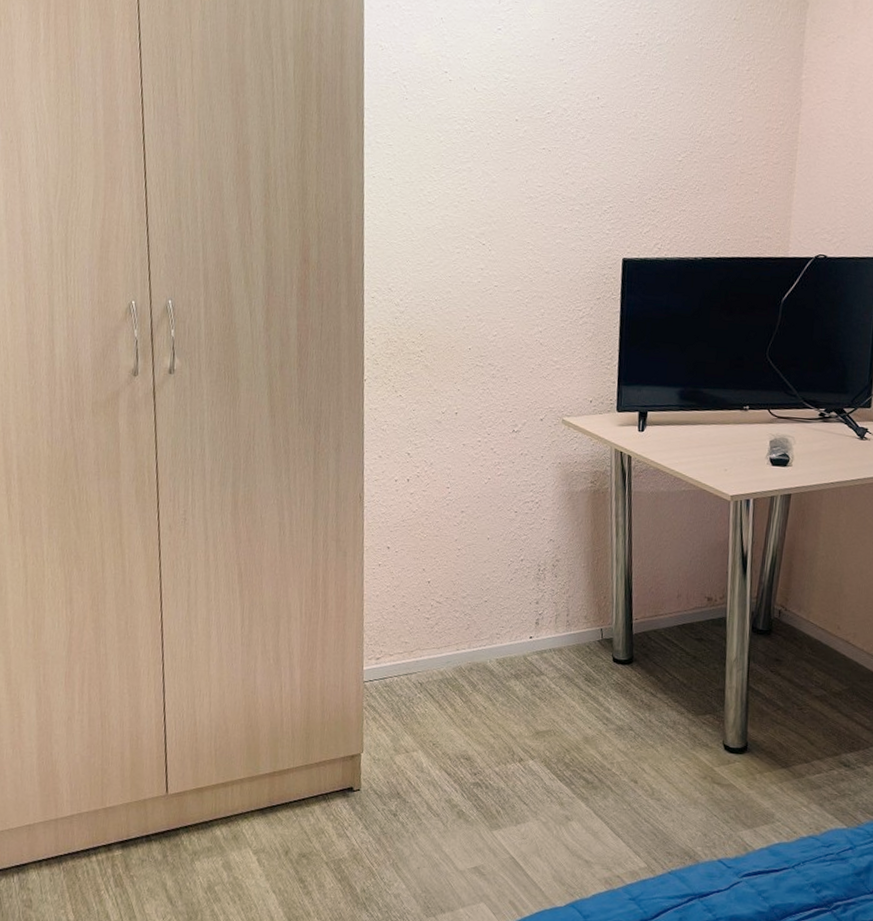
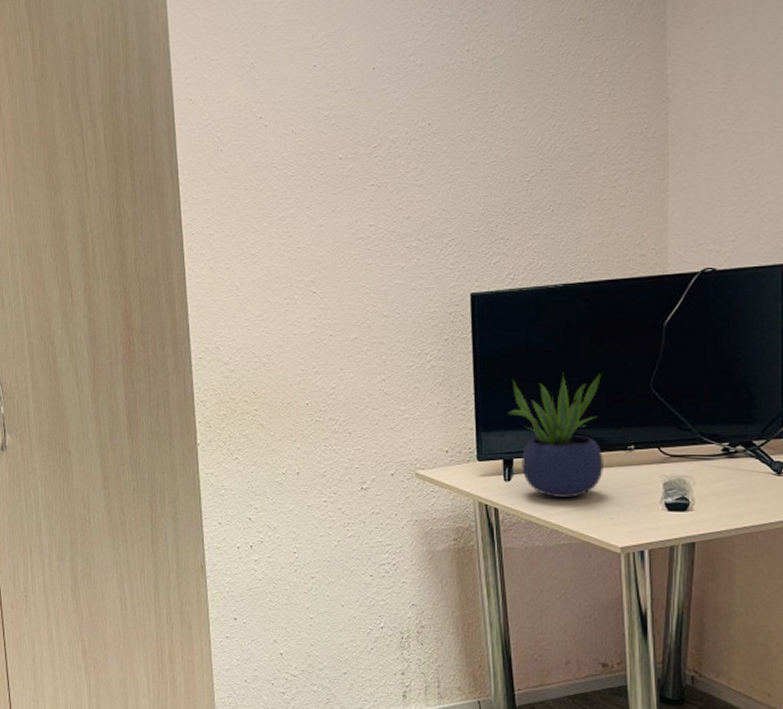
potted plant: none [646,338,727,450] -> present [508,373,603,498]

